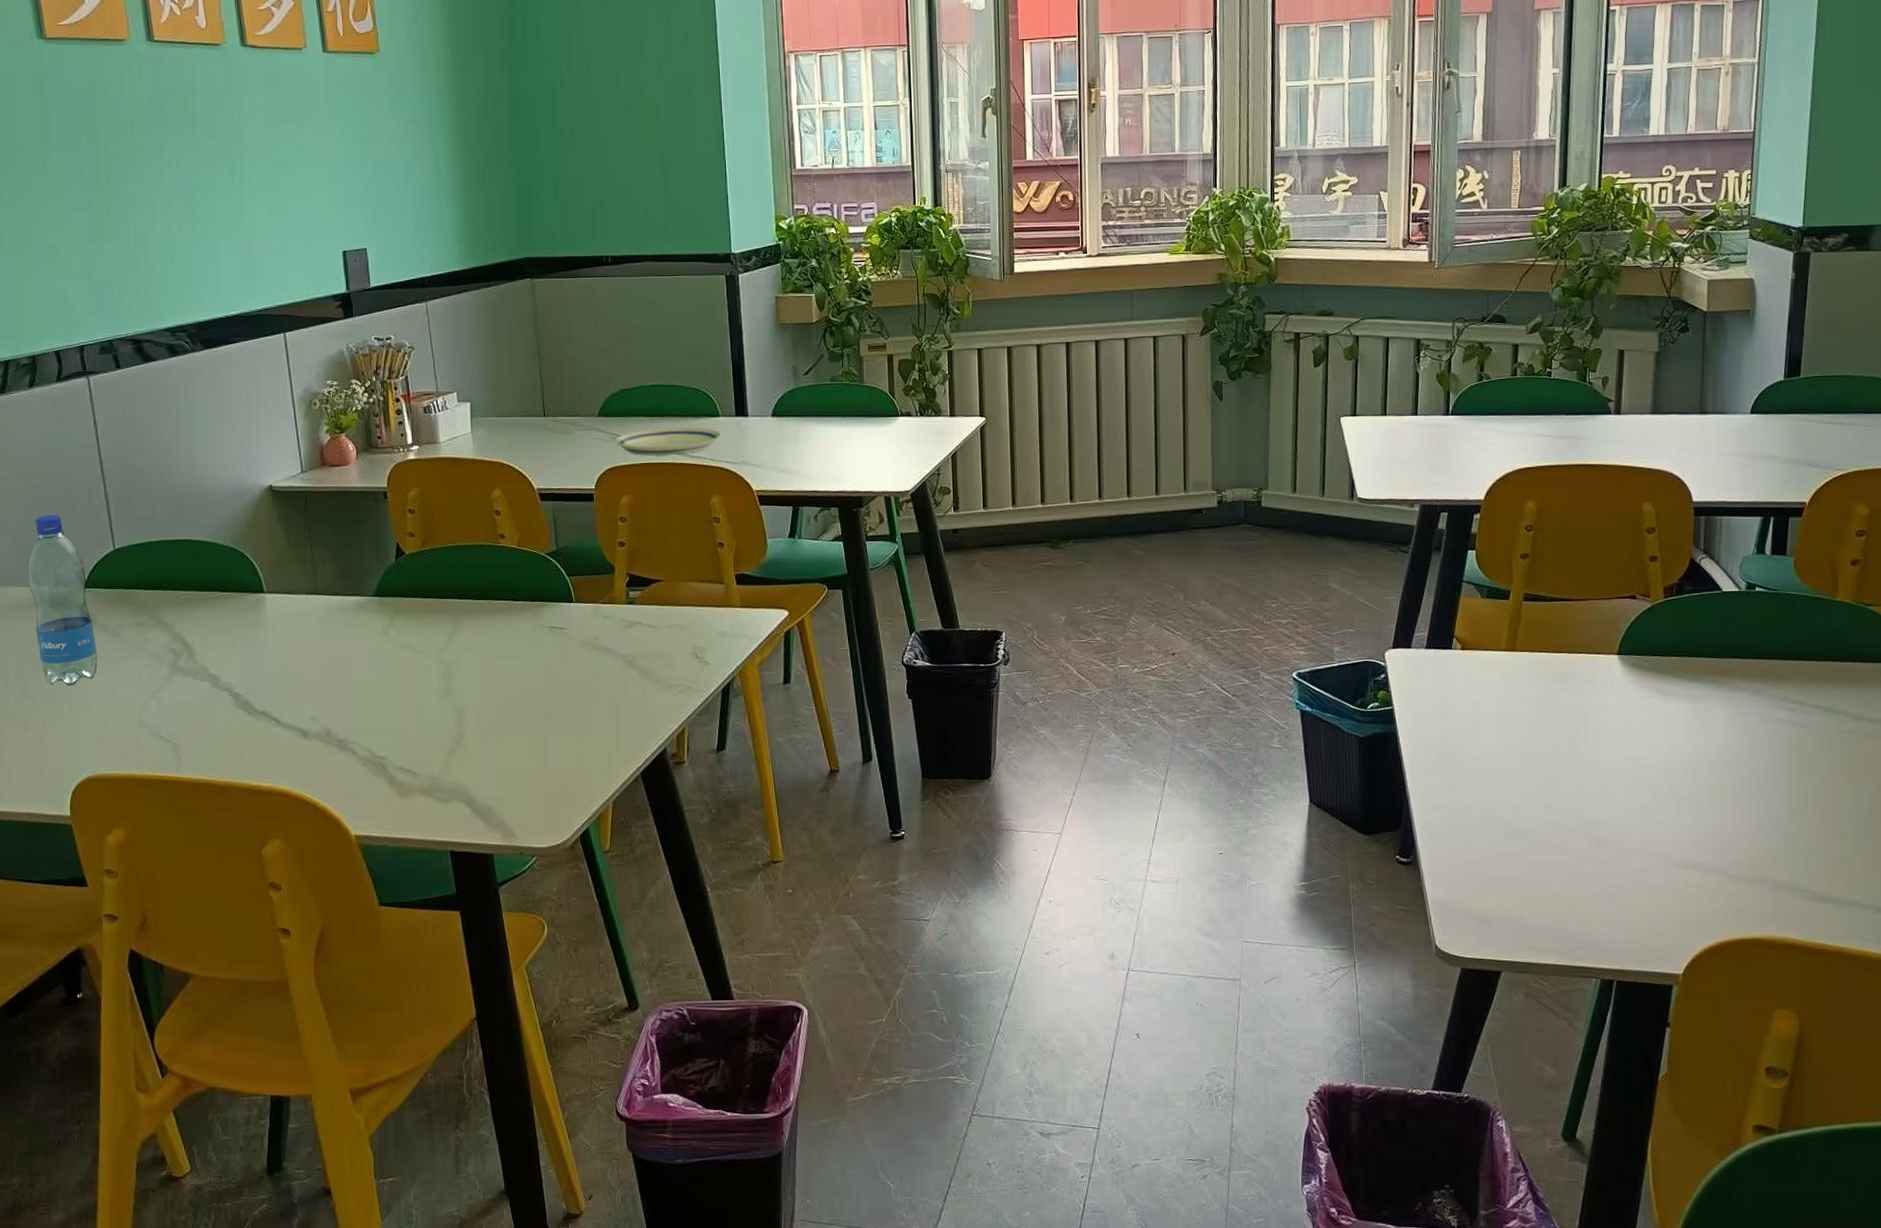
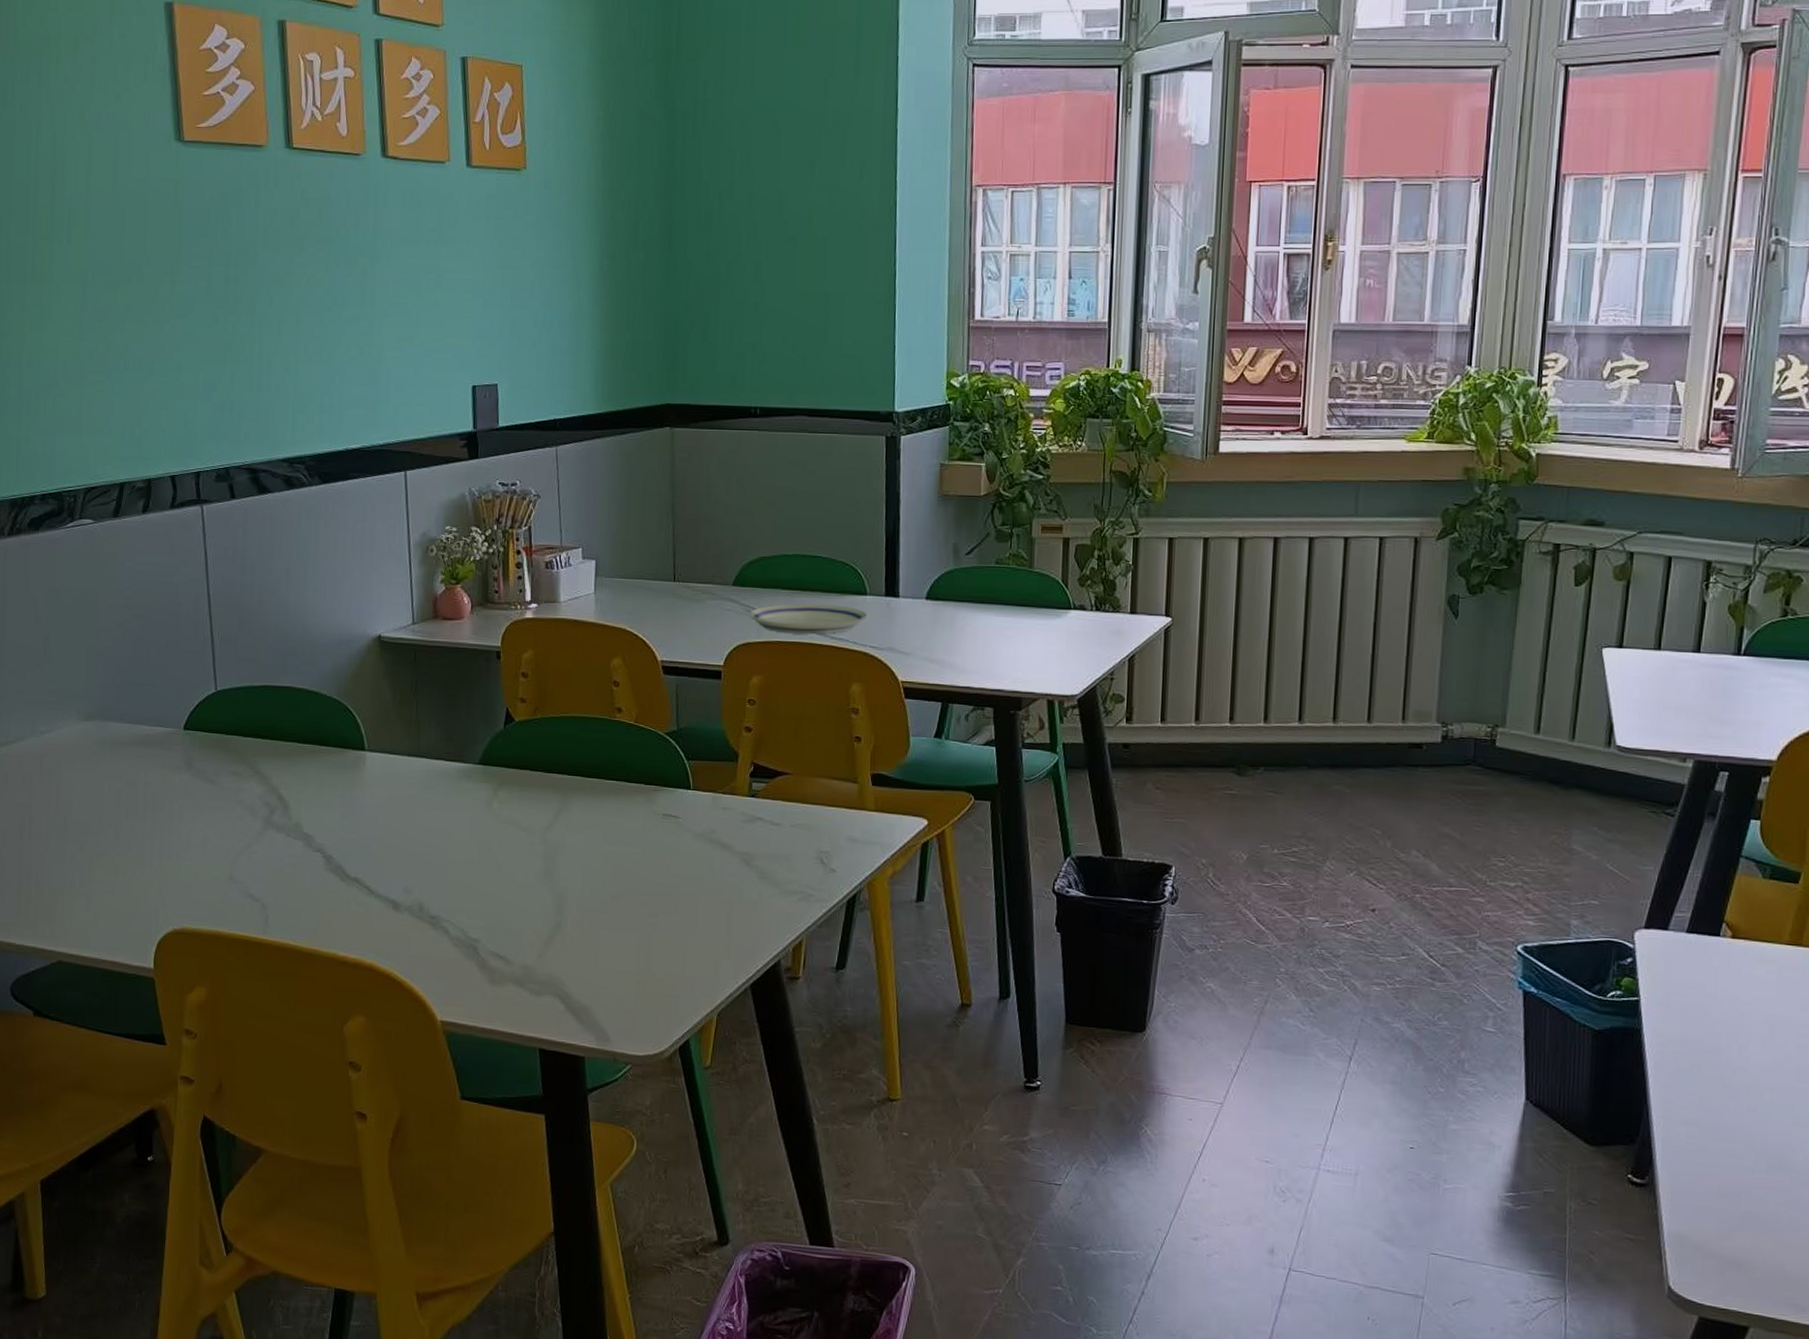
bottle: present [27,514,98,686] -> none [127,649,192,832]

